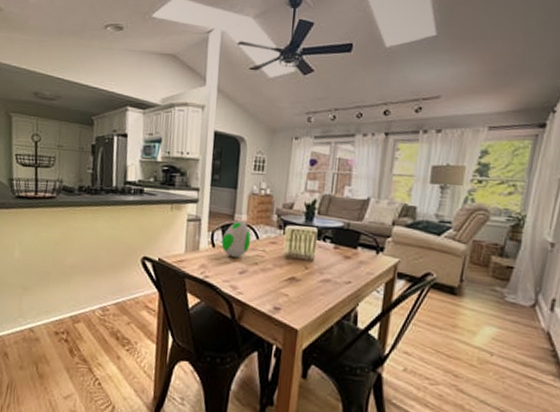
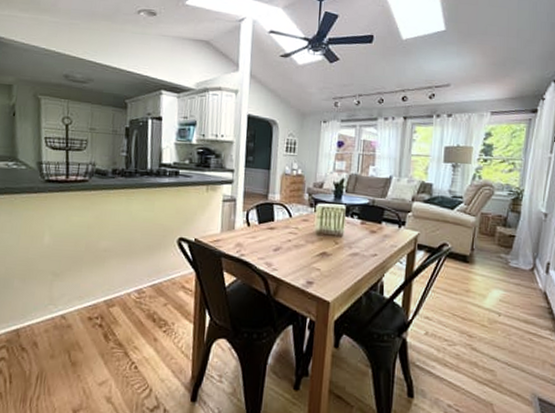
decorative egg: present [221,221,251,257] -> none [256,200,285,235]

